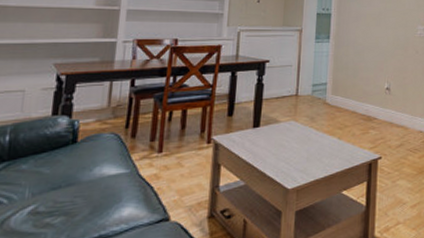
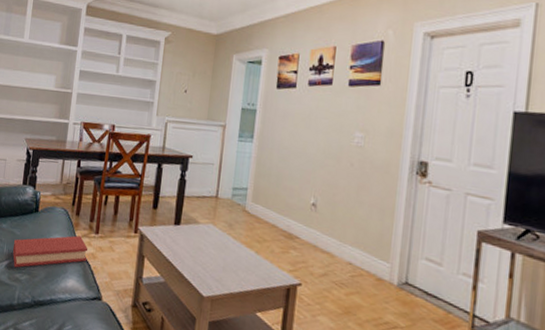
hardback book: none [38,159,150,212] -> present [12,235,89,268]

